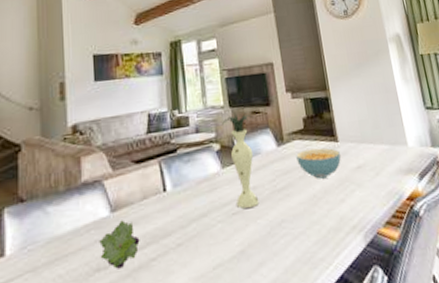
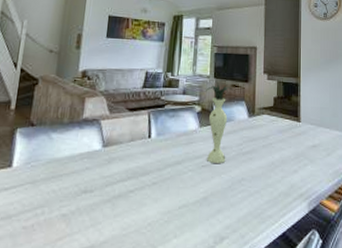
fruit: present [99,220,140,269] -> none [88,155,123,194]
cereal bowl: present [296,147,341,179] -> none [263,124,300,150]

